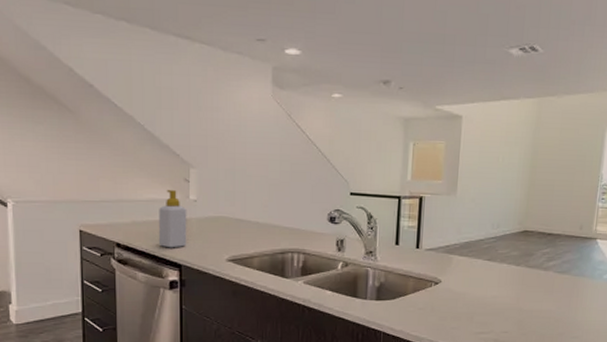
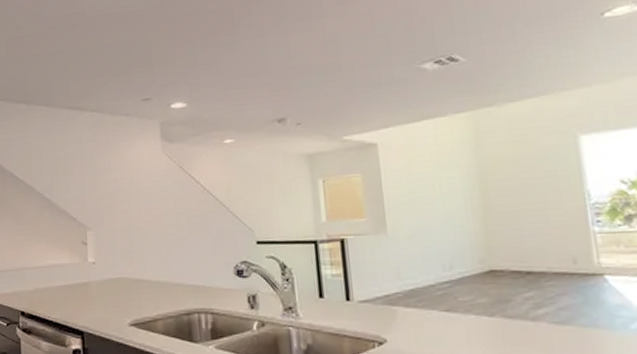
soap bottle: present [158,190,187,248] -> none [59,254,88,314]

